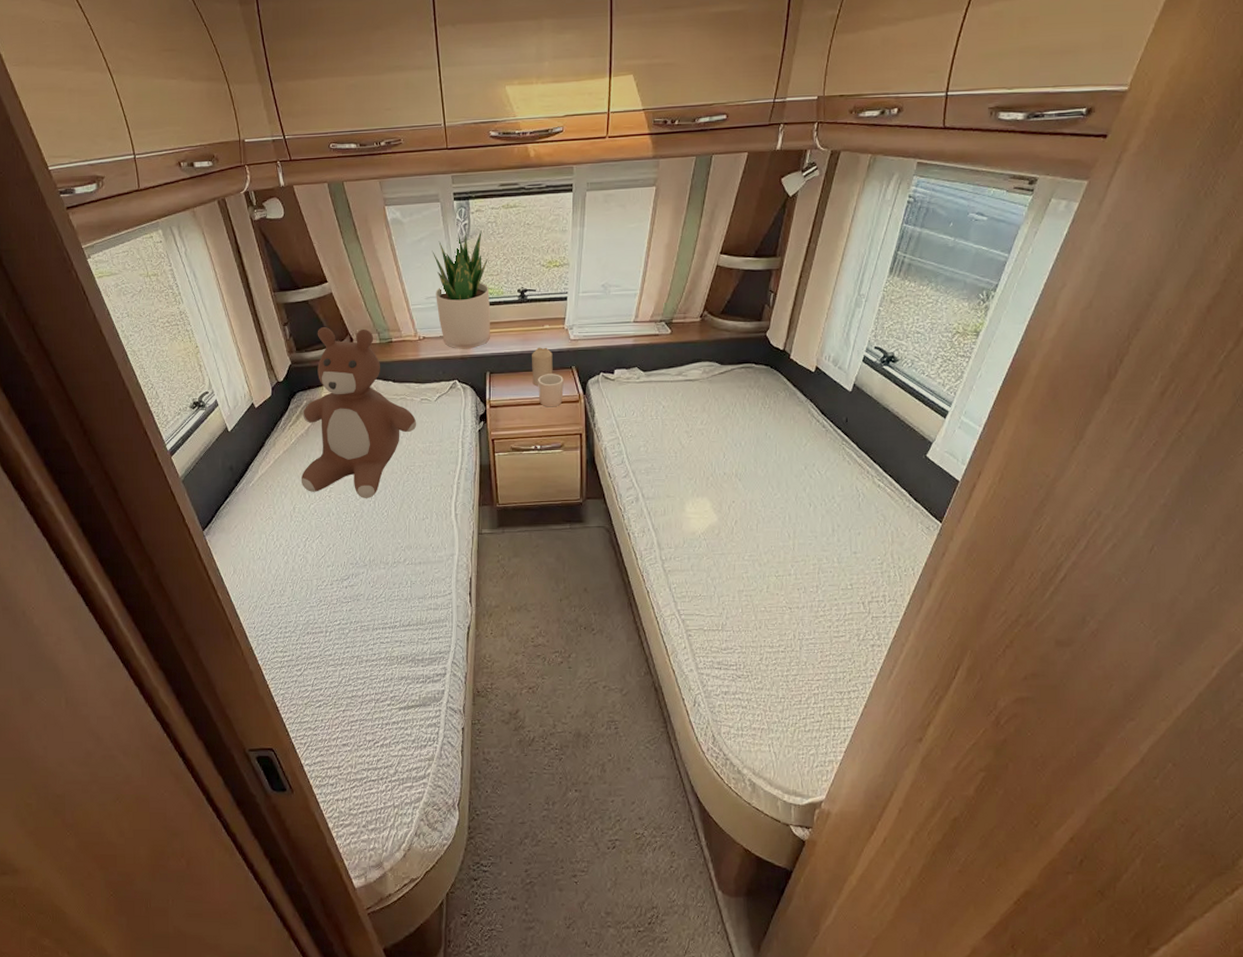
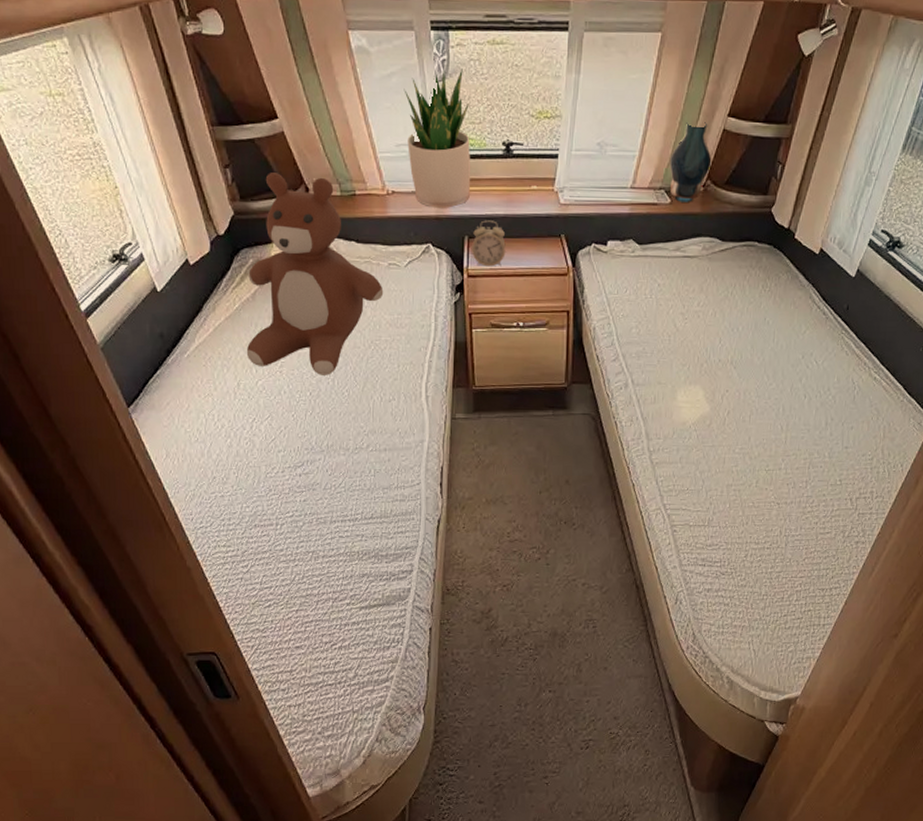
alarm clock: none [493,357,523,398] -> present [472,220,506,267]
candle: present [532,347,553,387] -> none [516,211,540,256]
mug: present [538,373,564,407] -> none [522,241,551,280]
vase: none [668,260,707,332] -> present [669,122,712,202]

